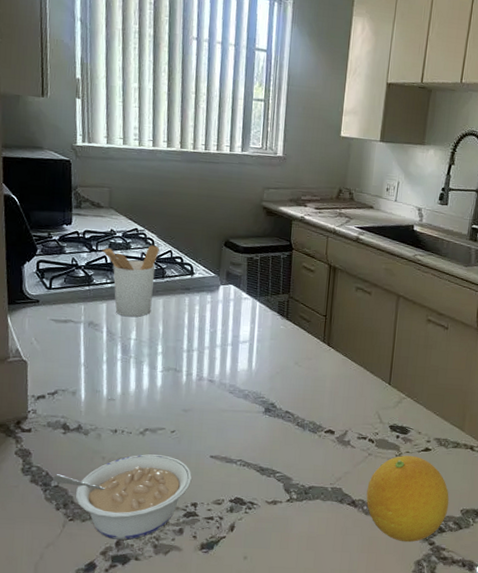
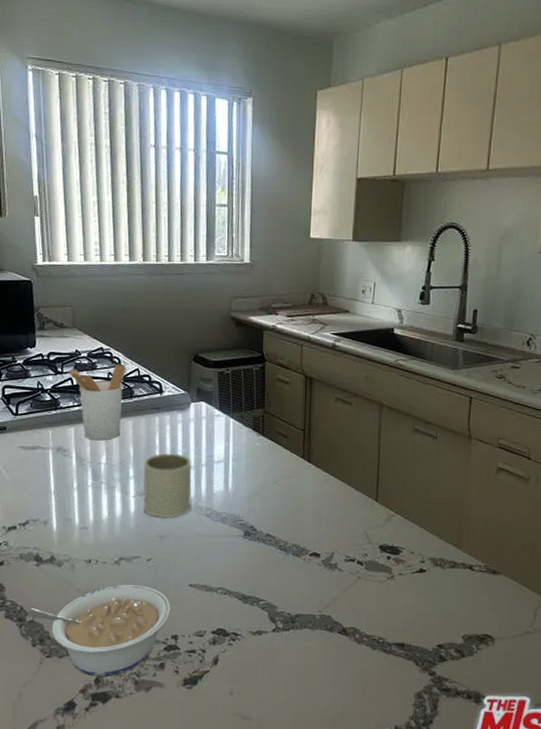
mug: none [170,331,218,393] -> present [143,453,192,519]
fruit: present [366,455,449,542] -> none [358,577,449,672]

